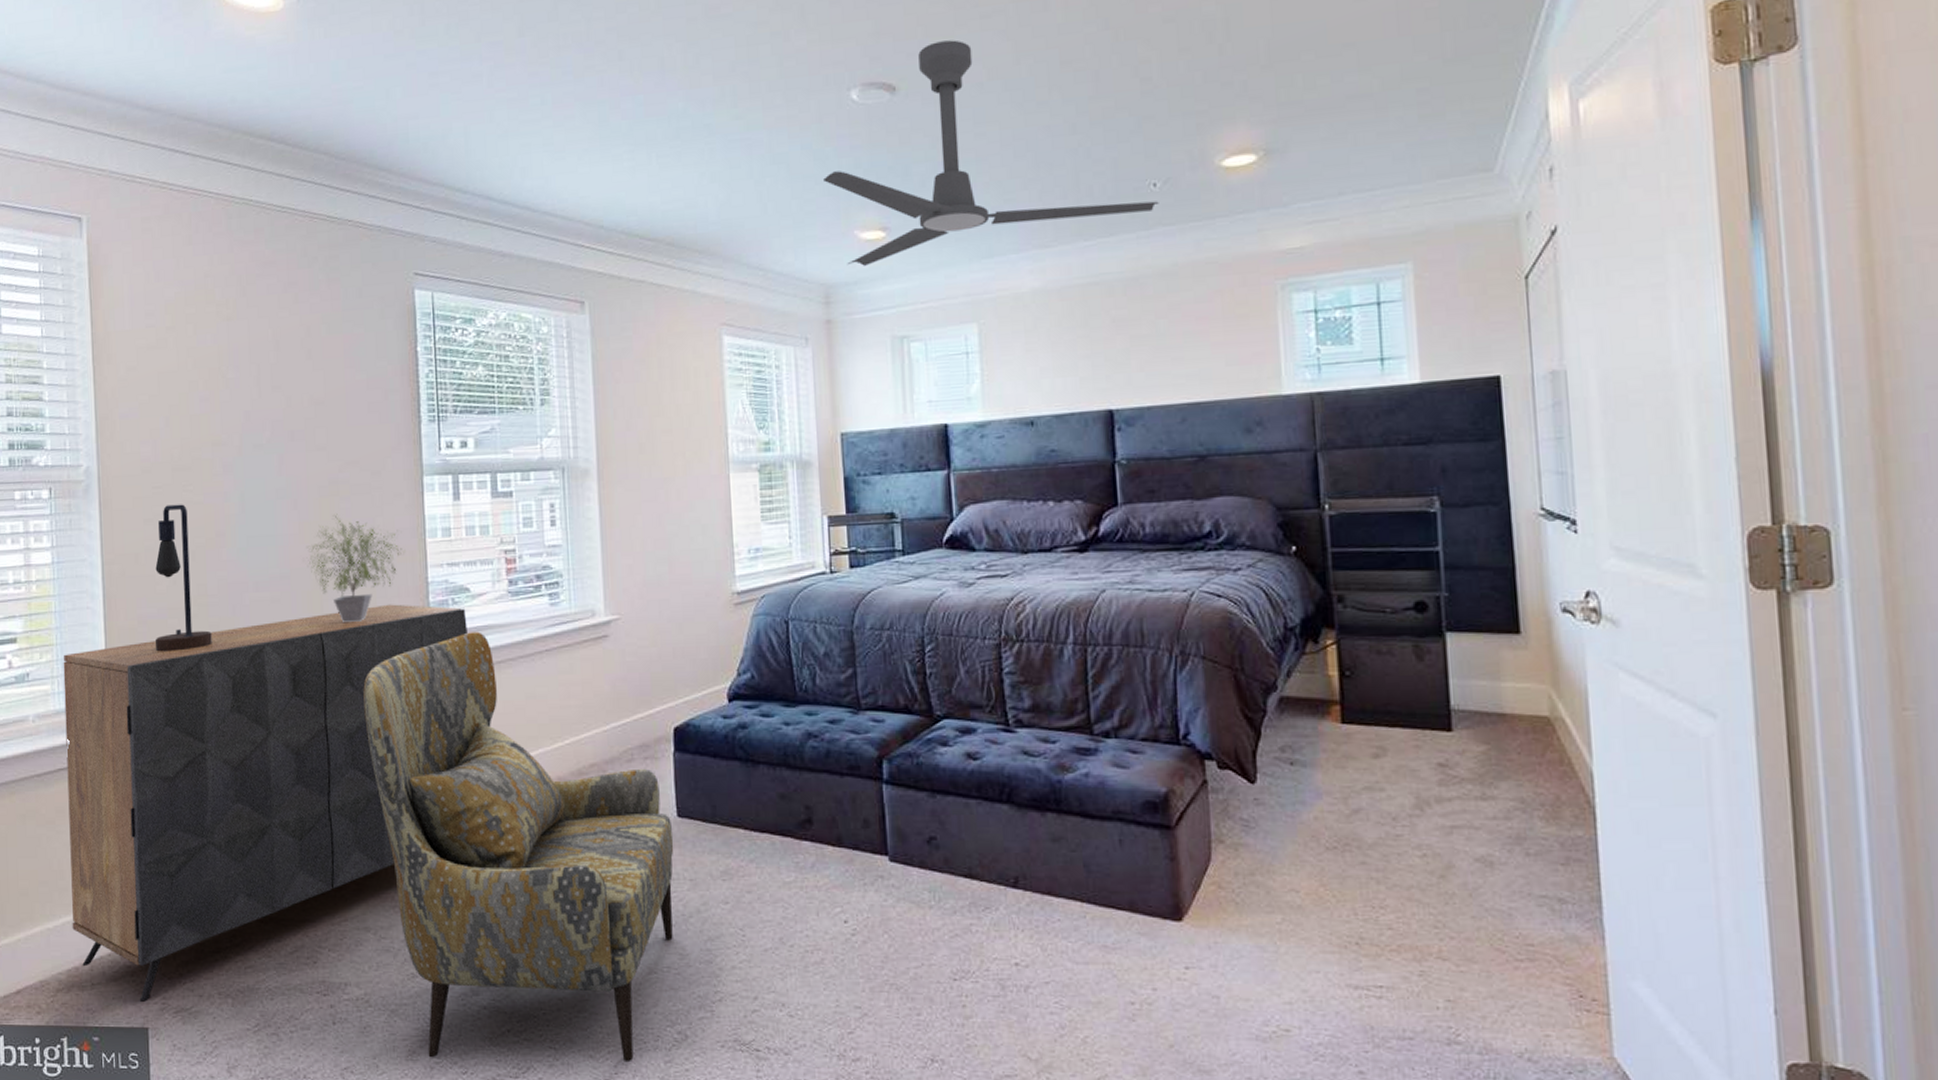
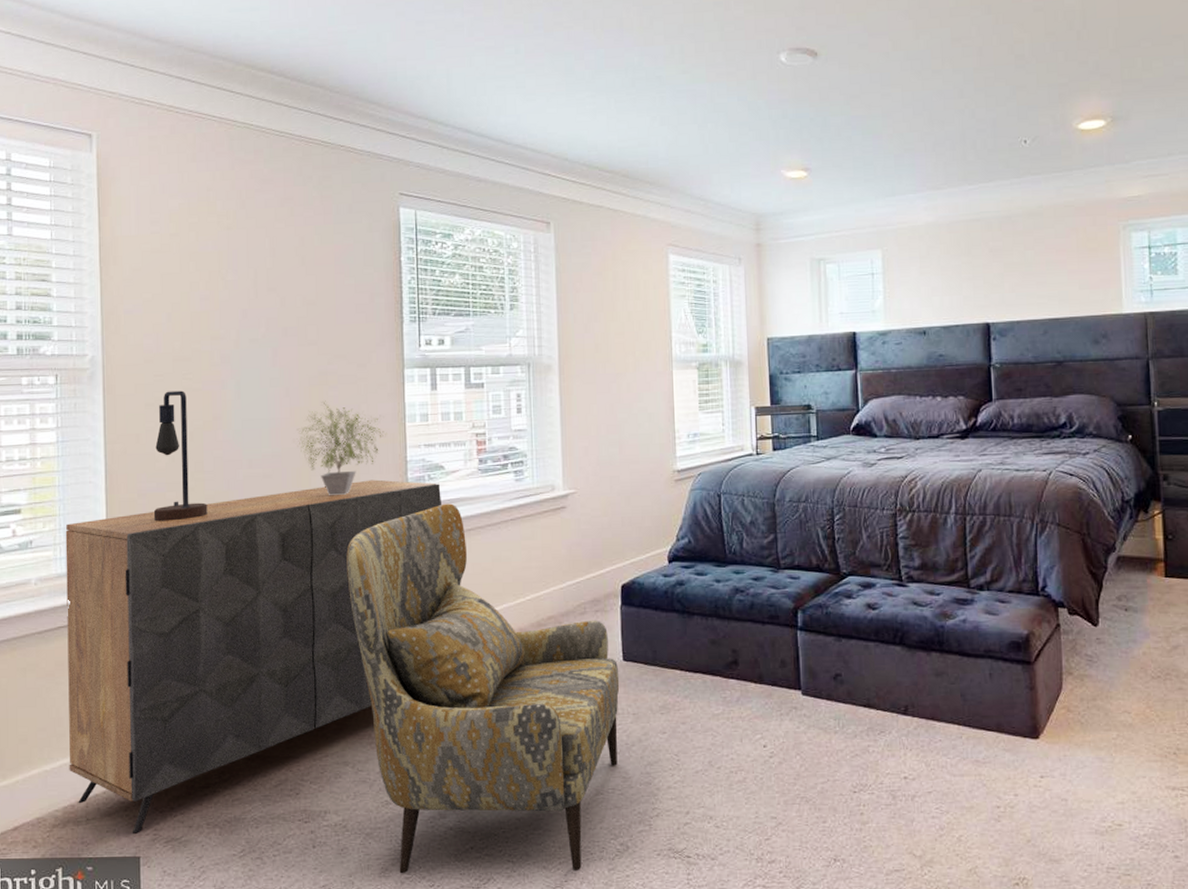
ceiling fan: present [824,40,1159,266] -> none [756,16,1029,200]

